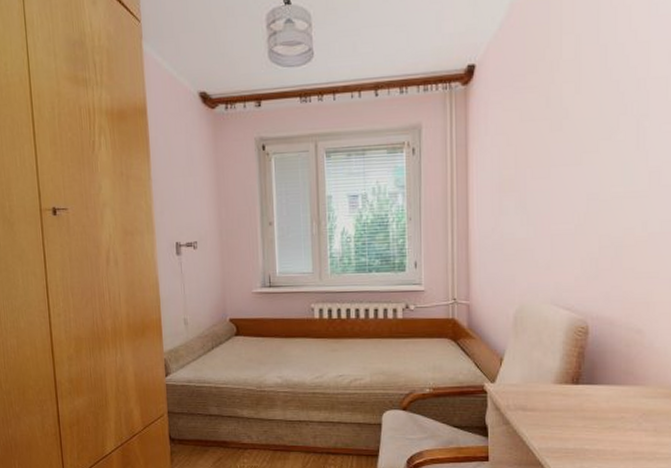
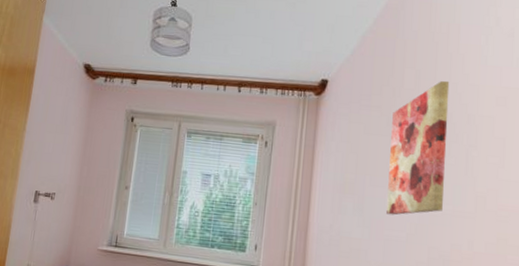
wall art: none [552,42,615,208] -> present [386,80,450,215]

